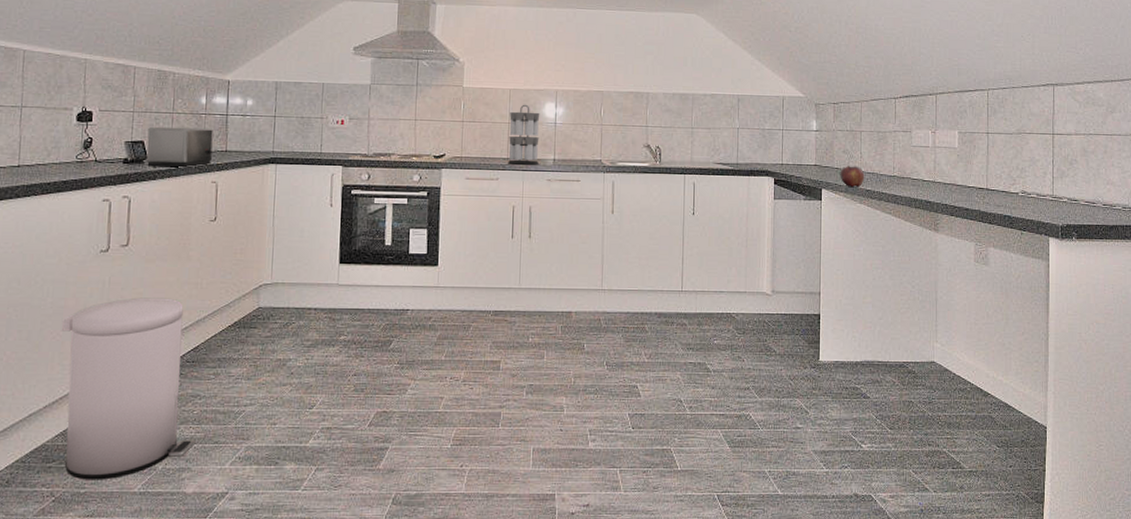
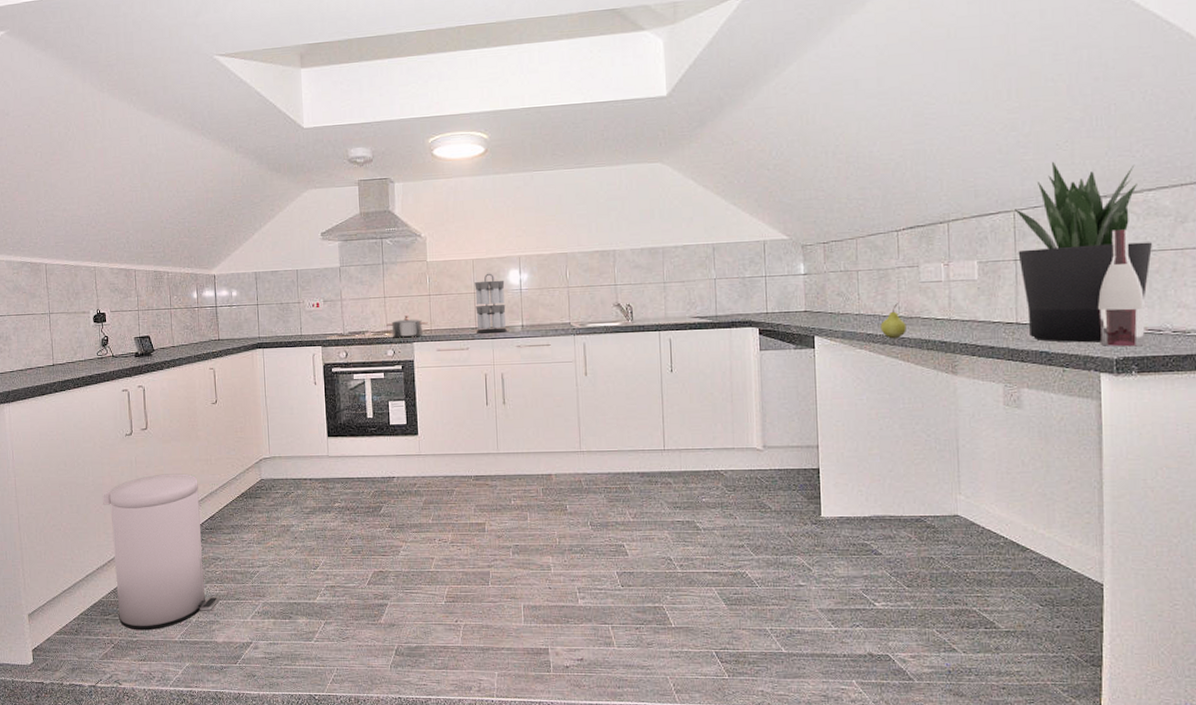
toaster: present [146,126,213,168] -> none [152,320,208,359]
cooking pot: none [415,140,459,164] -> present [386,315,428,338]
fruit: present [840,166,865,188] -> none [835,309,865,333]
fruit: none [878,163,899,196] -> present [880,303,906,339]
planter: none [988,50,1090,210] -> present [1015,161,1153,343]
wine bottle: none [1048,114,1084,216] -> present [1097,229,1146,347]

